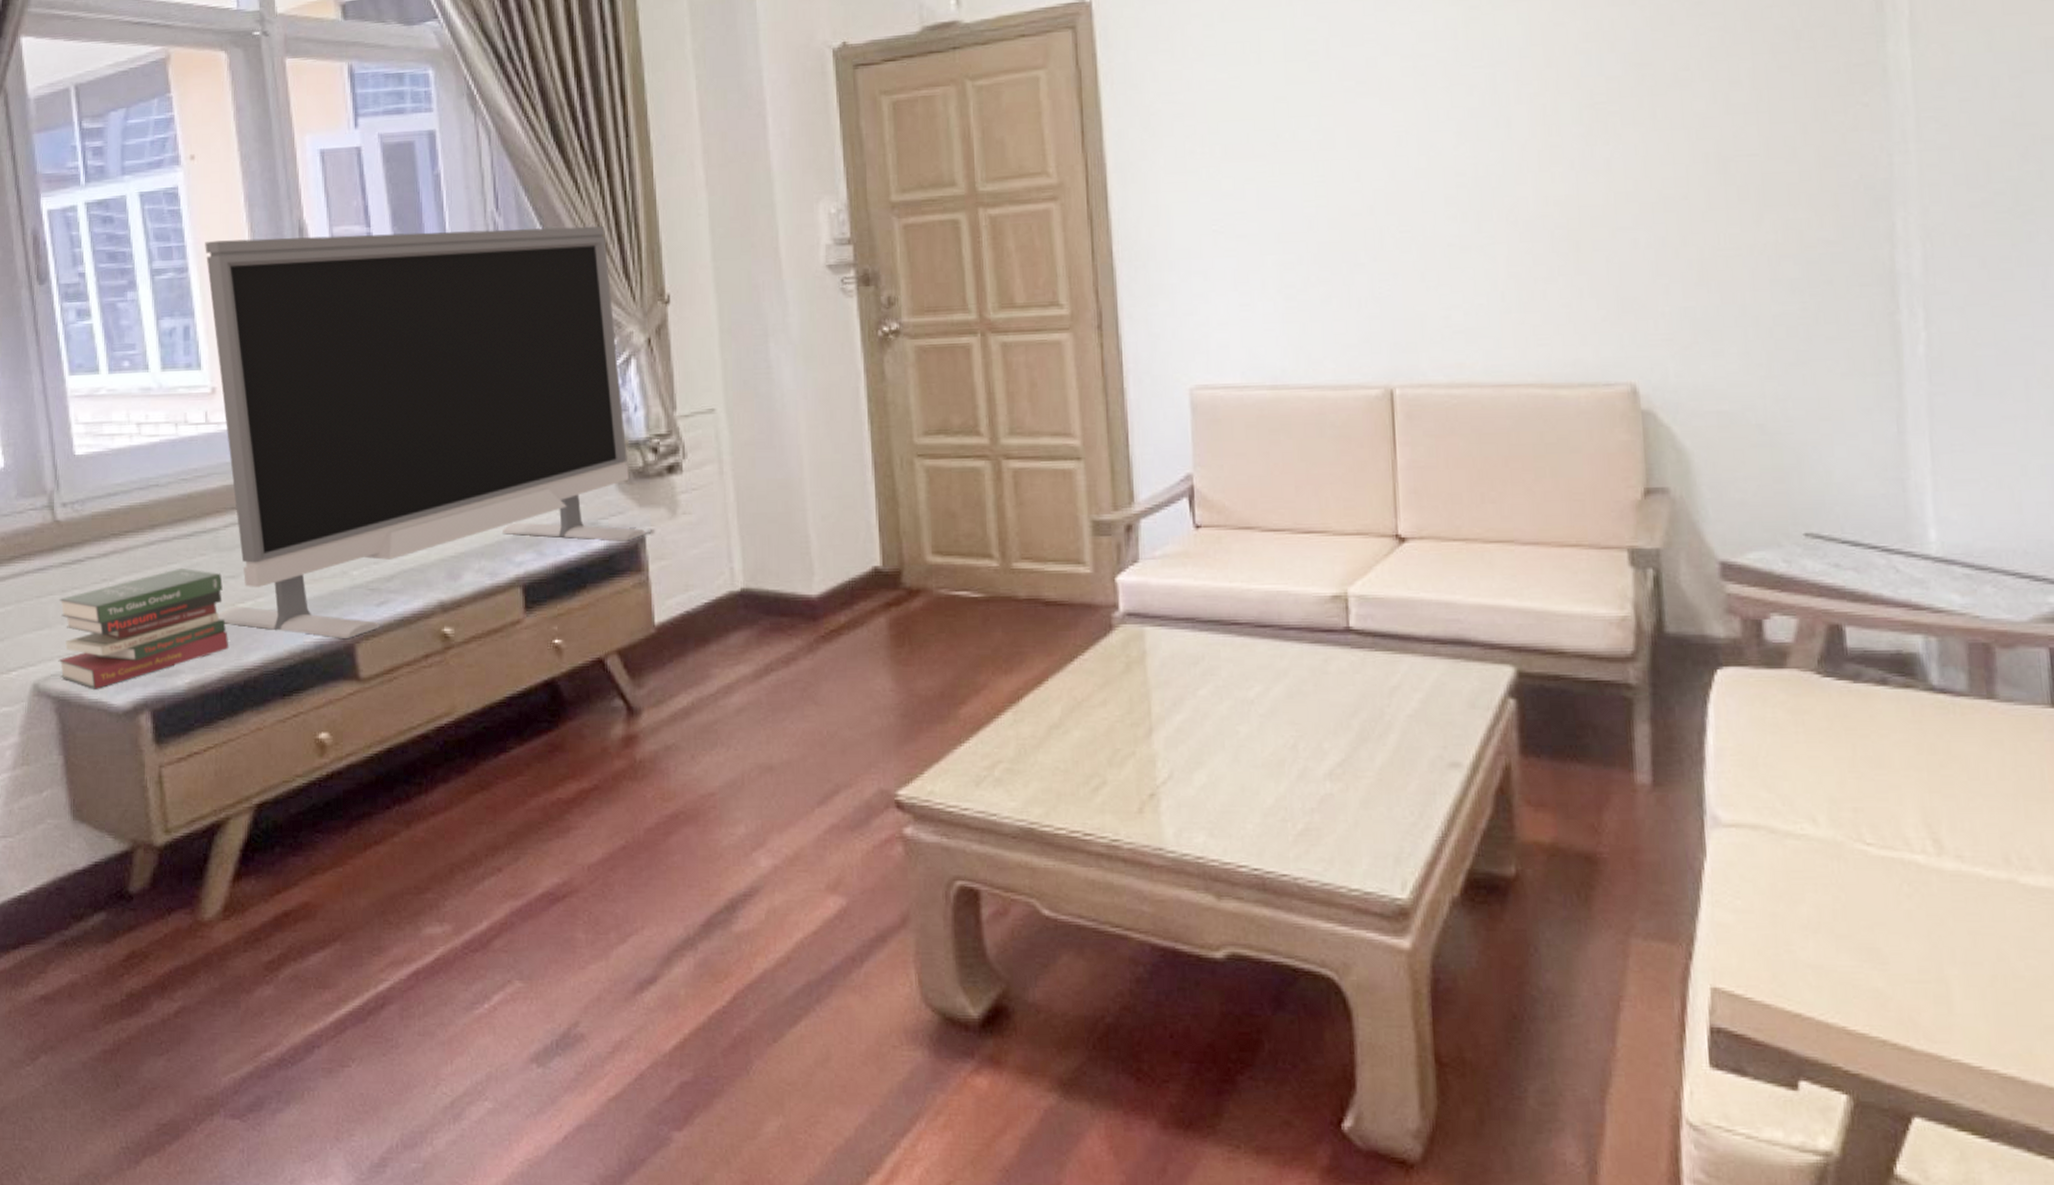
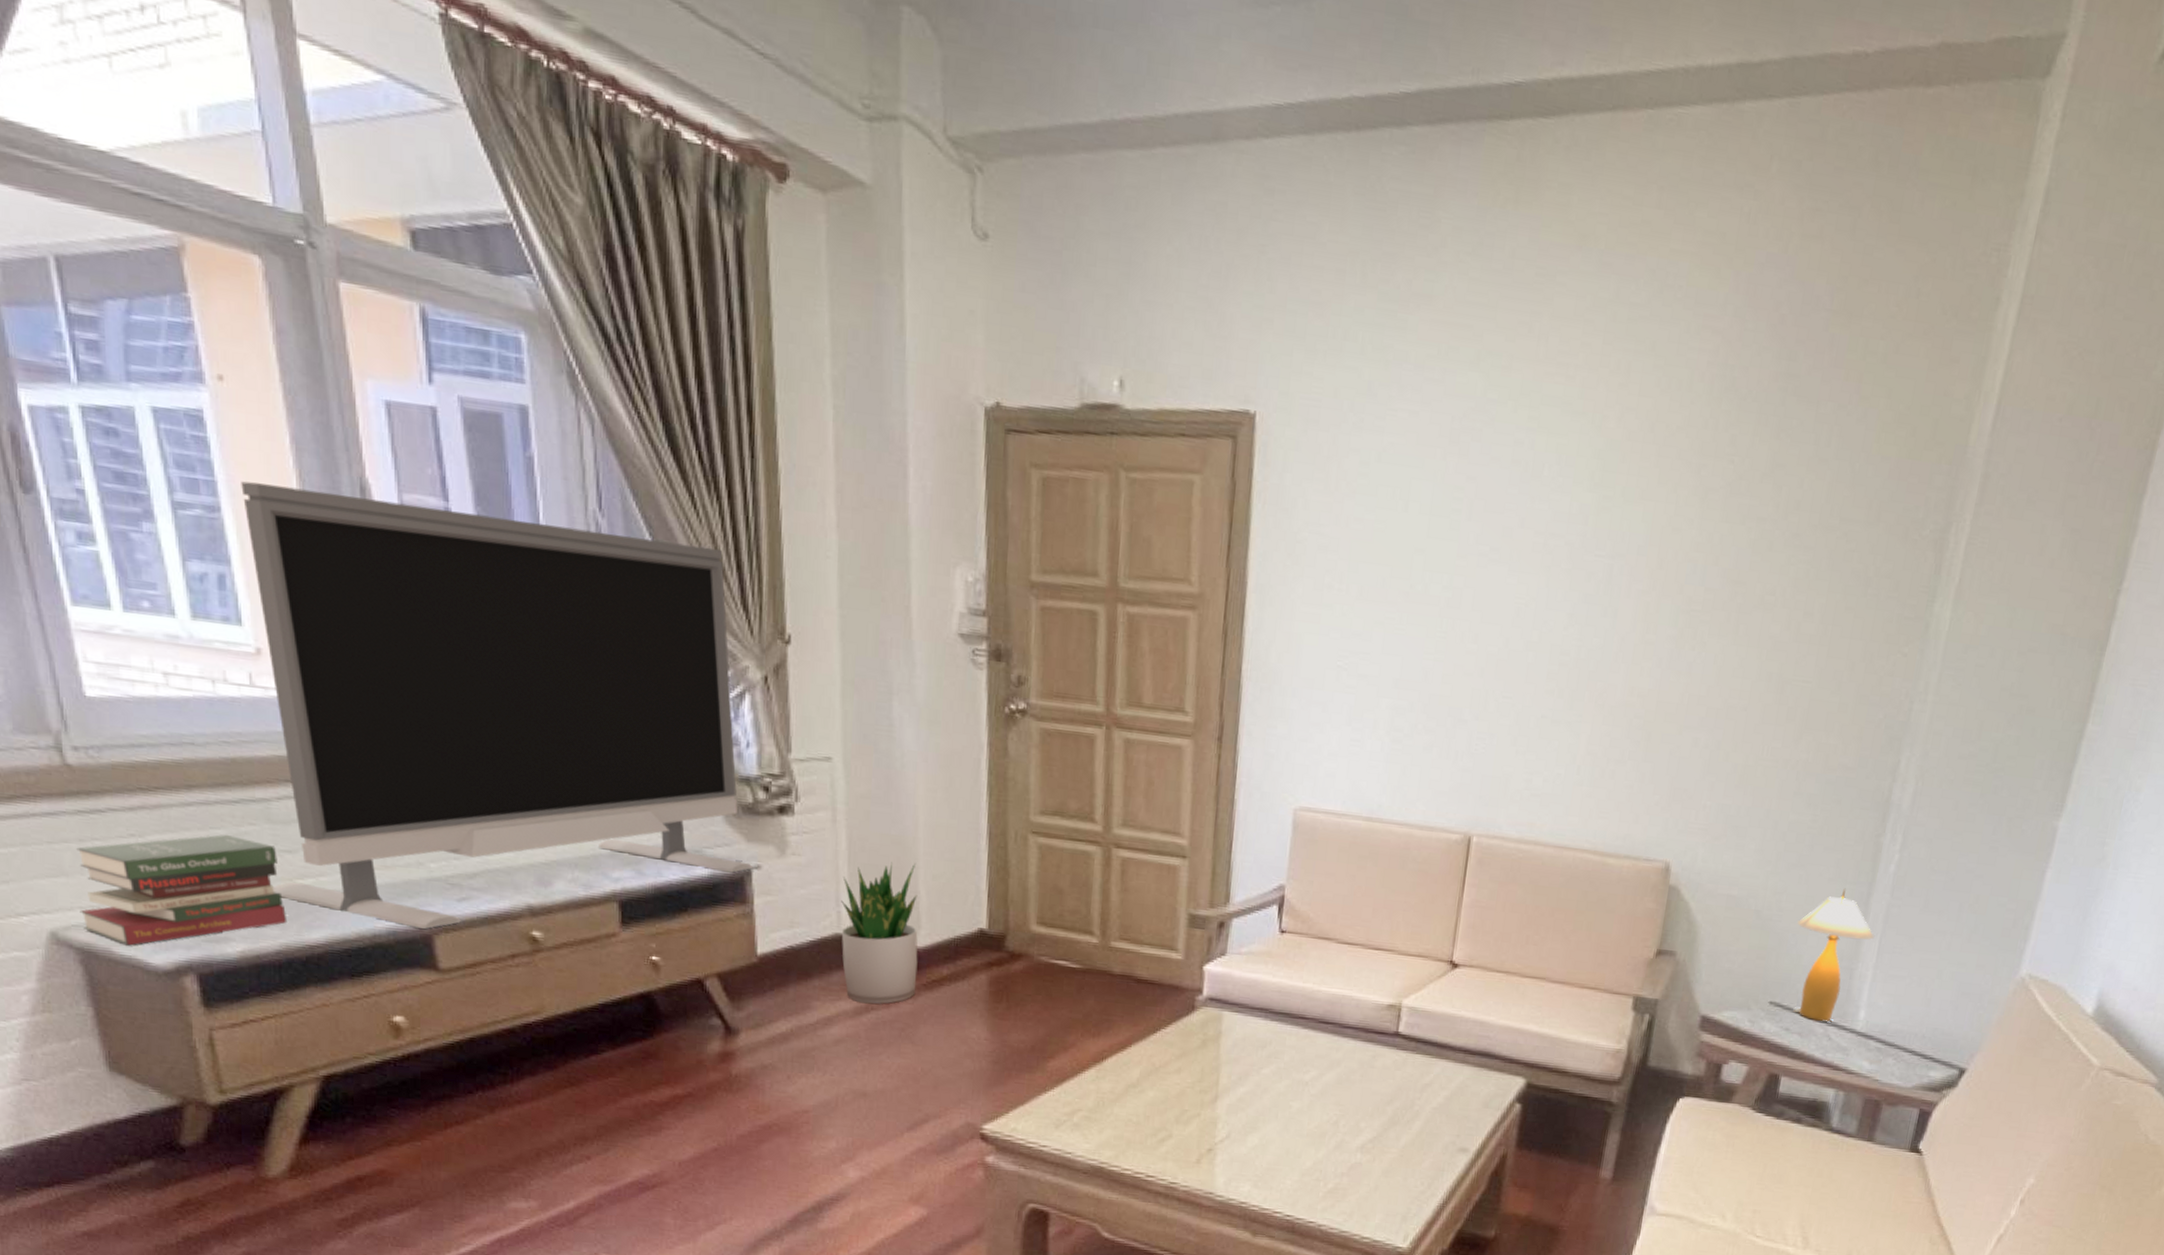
planter: none [733,506,815,665] -> present [841,862,918,1004]
table lamp: none [1815,382,1922,549] -> present [1794,888,1875,1022]

